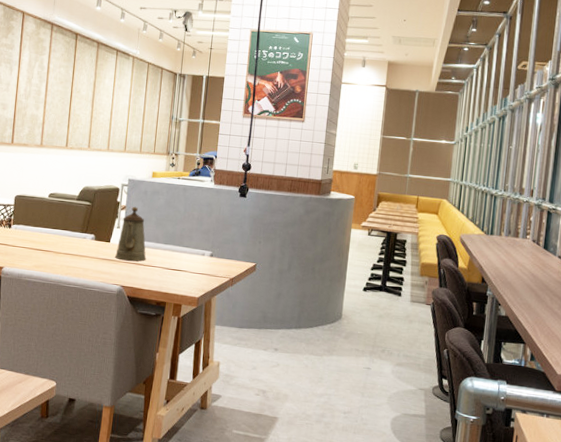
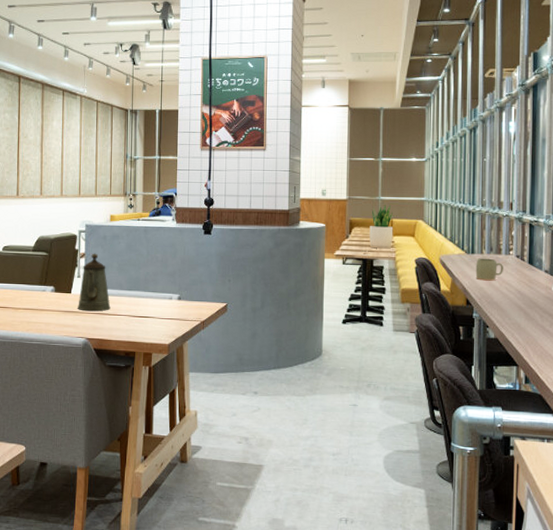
planter: none [394,182,420,224] -> present [369,205,394,249]
mug: none [492,239,520,262] -> present [475,258,503,281]

